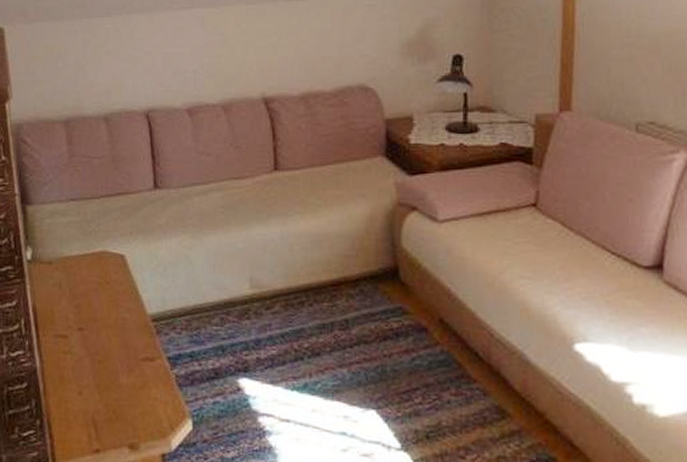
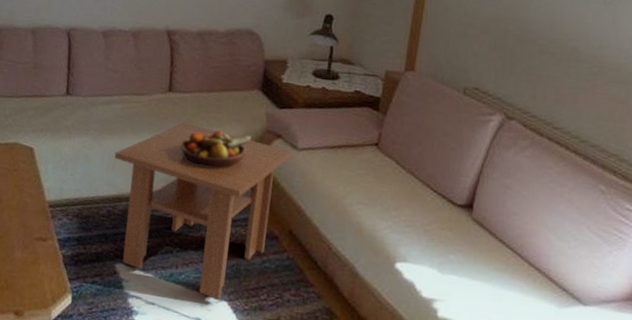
coffee table: none [220,204,433,409] -> present [114,122,293,300]
fruit bowl: none [297,209,382,256] -> present [180,130,253,169]

